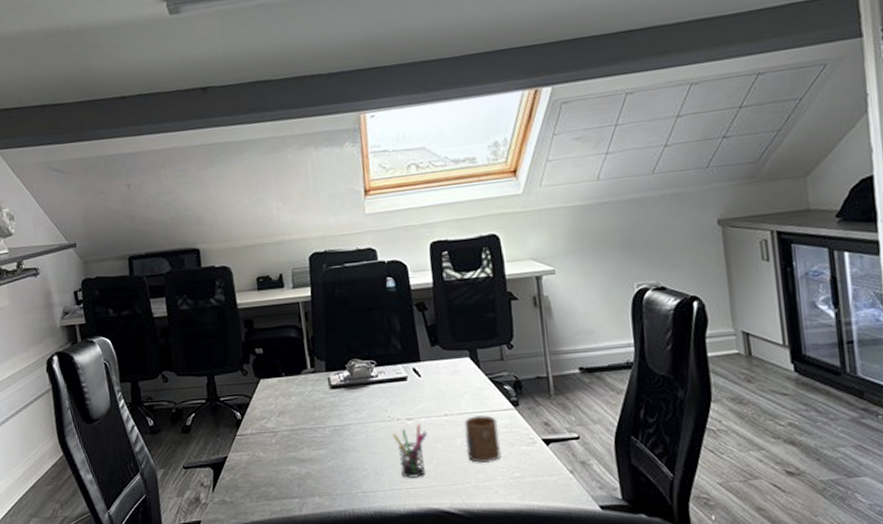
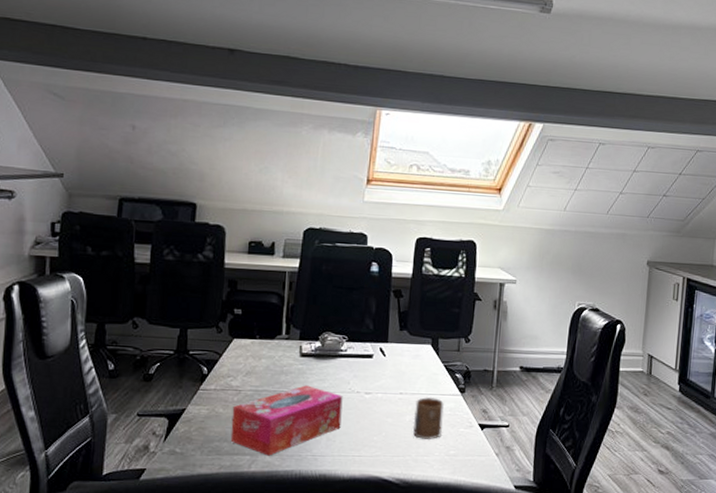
tissue box: none [272,418,387,497] -> present [230,385,343,456]
pen holder: present [393,424,428,478] -> none [350,399,382,447]

